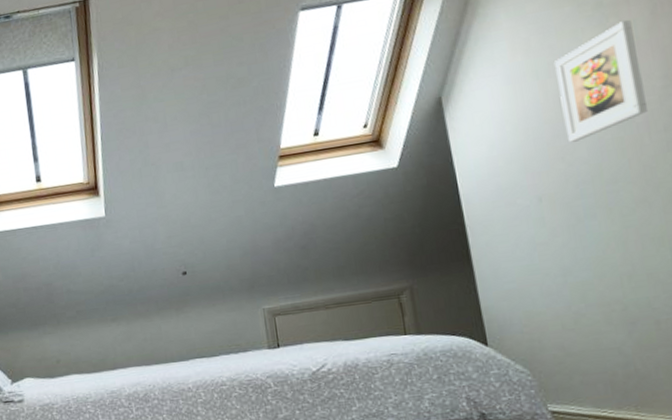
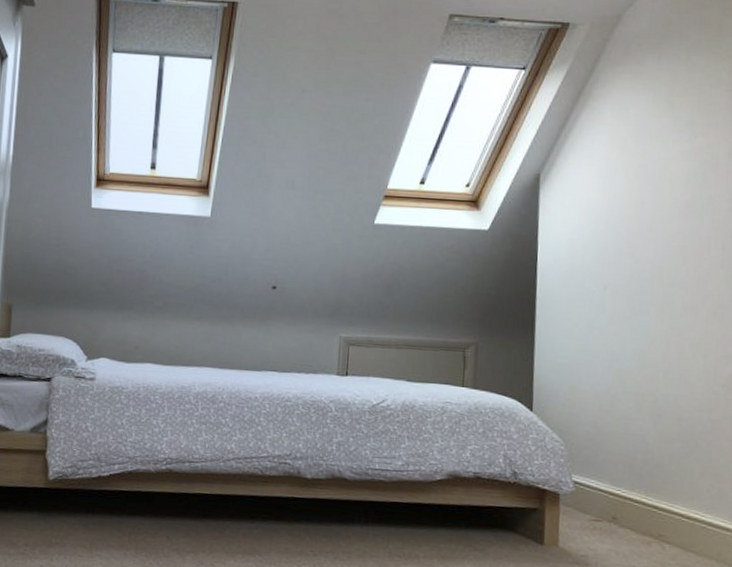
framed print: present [553,19,647,143] -> none [640,141,716,242]

